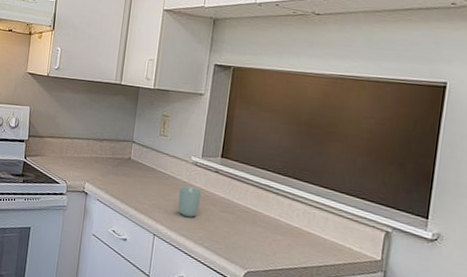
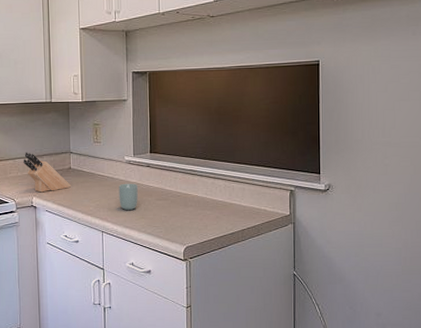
knife block: none [81,133,128,180] -> present [23,152,71,193]

